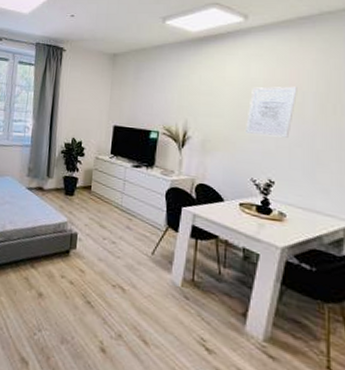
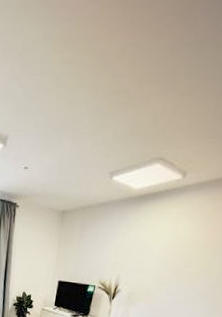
wall art: present [246,86,297,138] -> none [164,244,213,290]

